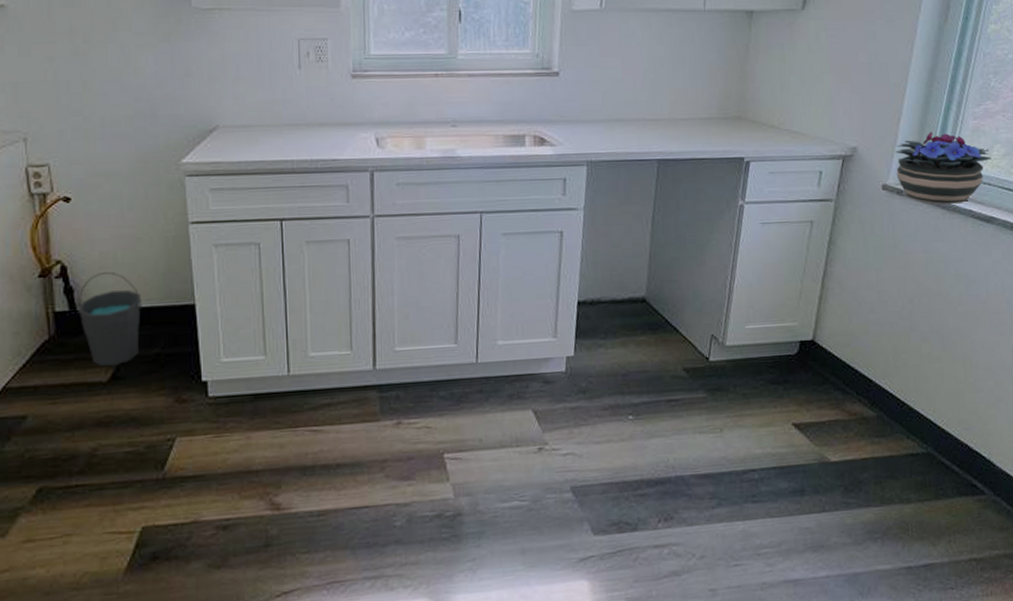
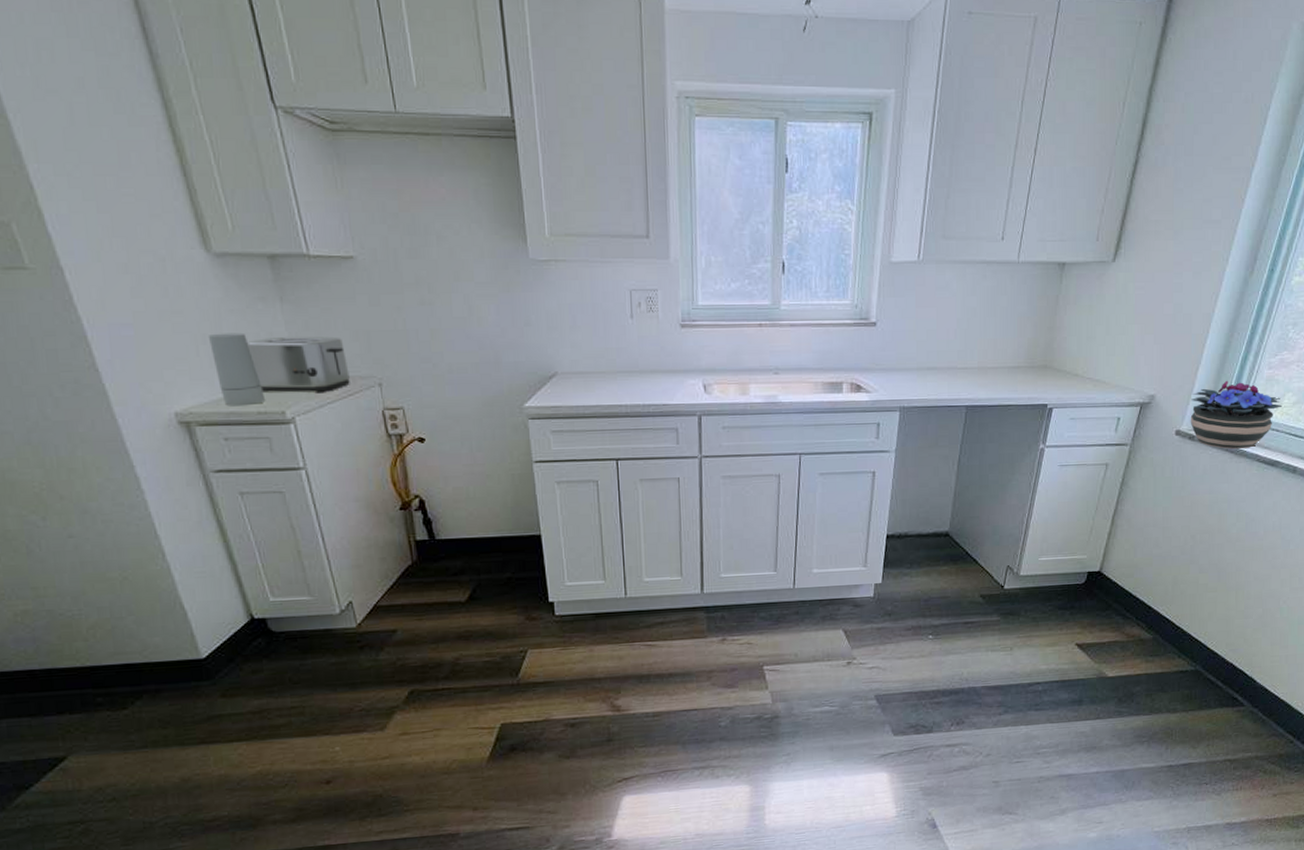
bucket: present [78,271,143,367] -> none [436,505,494,589]

